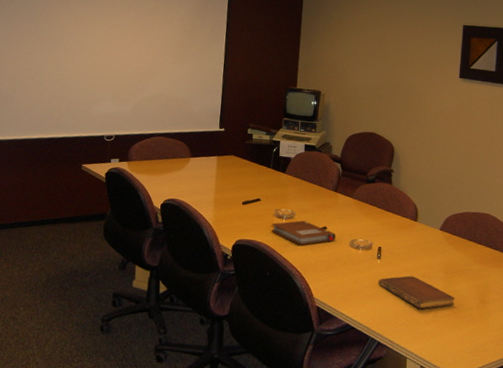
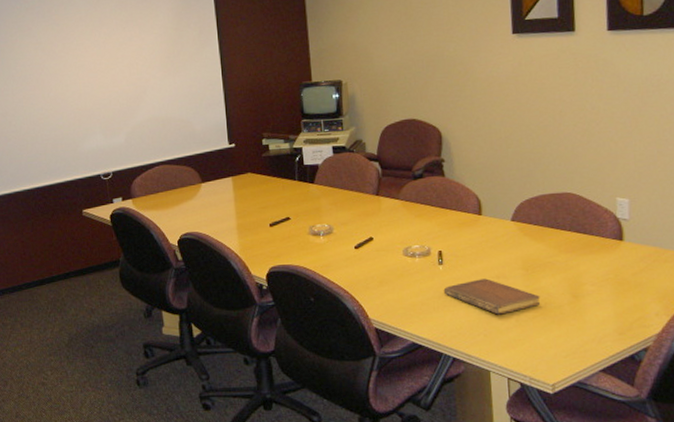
notebook: present [271,220,336,246] -> none [307,234,385,263]

